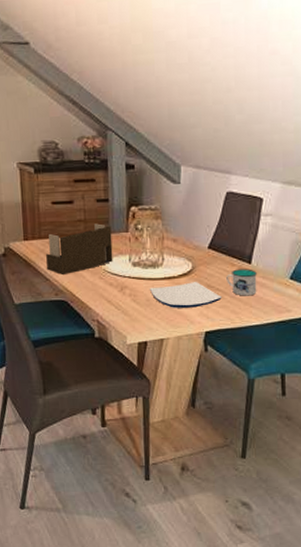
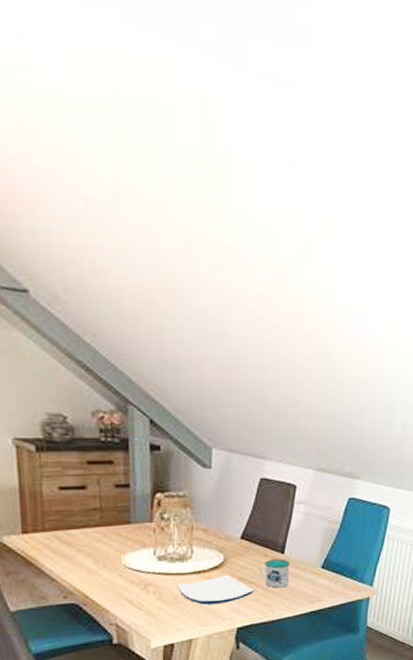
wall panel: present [46,223,113,276] -> none [52,512,135,574]

